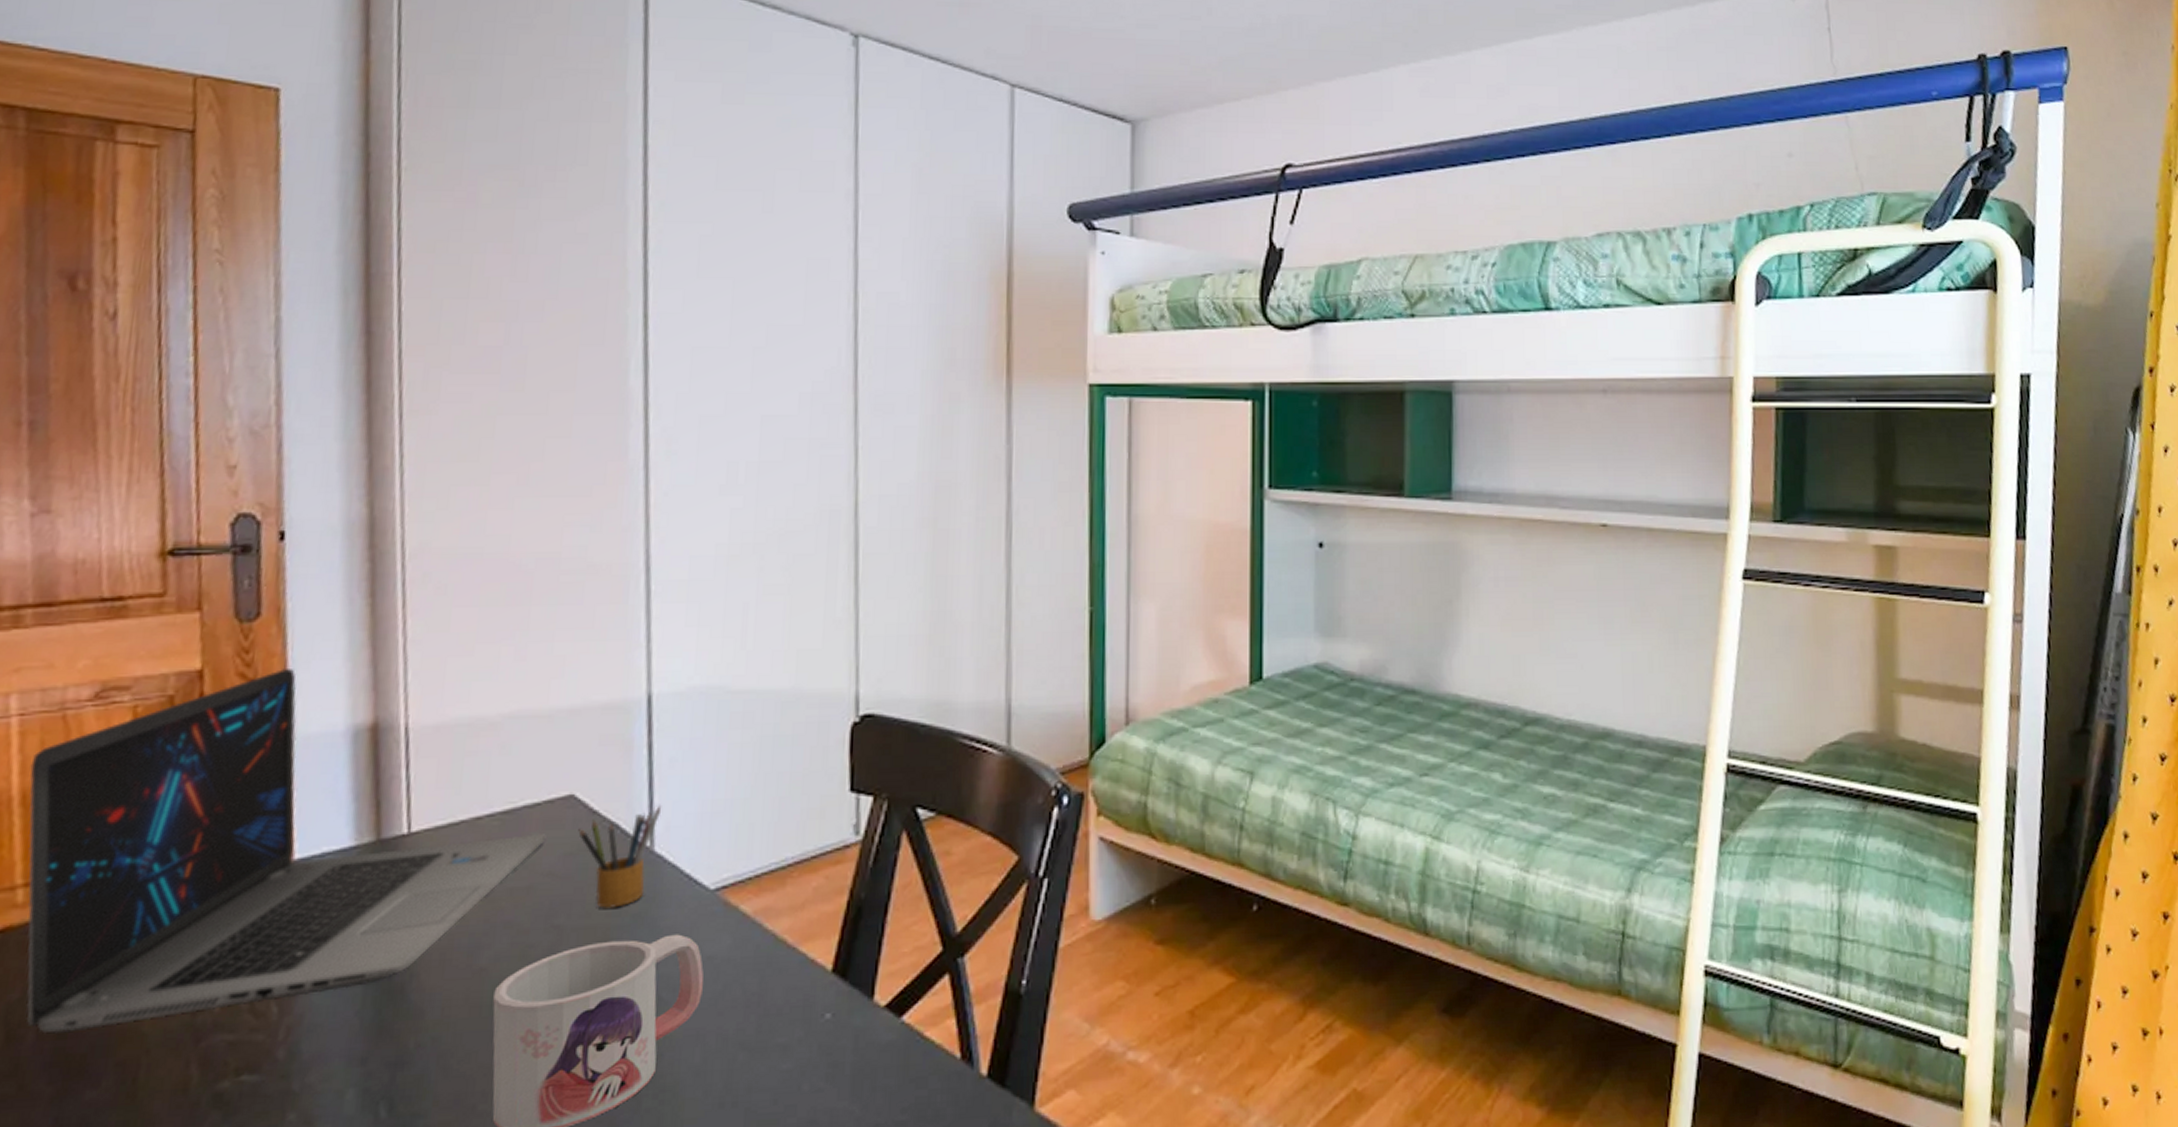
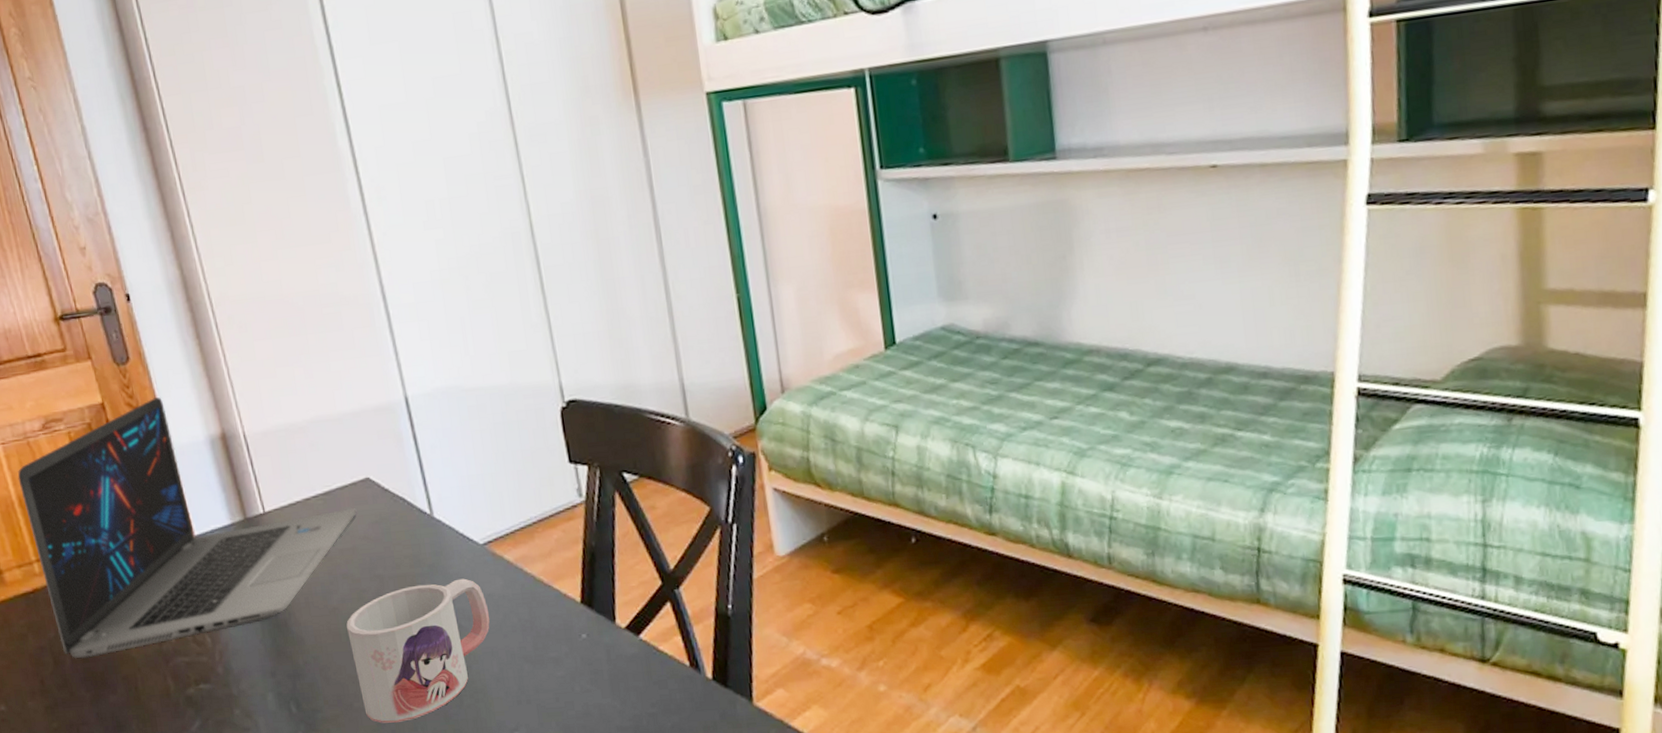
pencil box: present [578,804,662,909] -> none [377,481,434,562]

